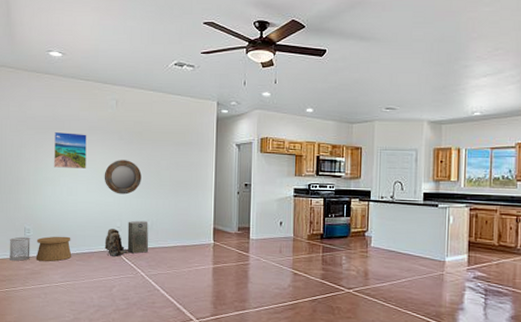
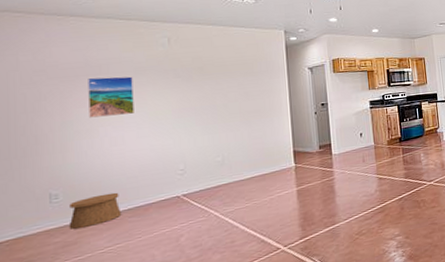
wastebasket: present [10,236,31,261] -> none [27,203,60,238]
home mirror: present [104,160,142,195] -> none [158,97,206,135]
backpack: present [104,229,128,256] -> none [165,172,197,203]
air purifier: present [127,220,149,254] -> none [193,157,222,195]

